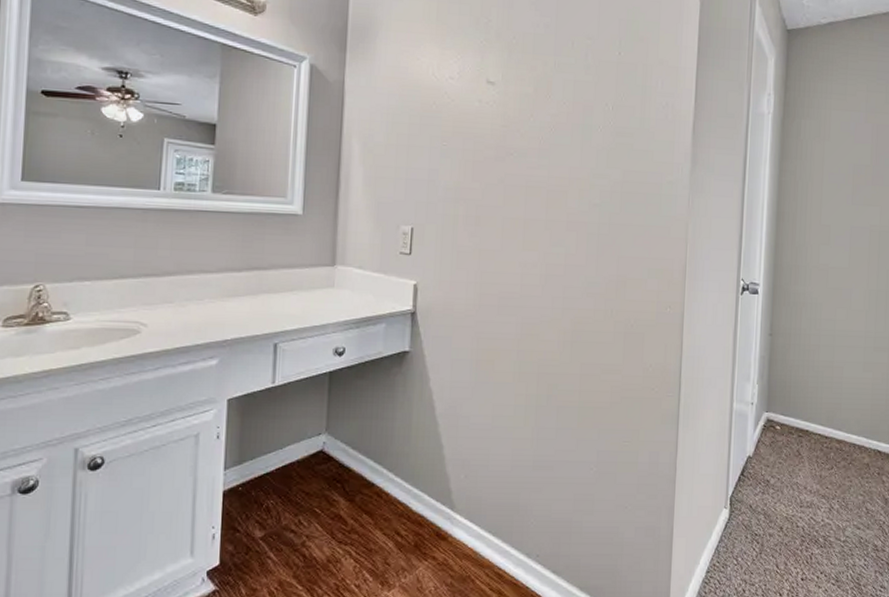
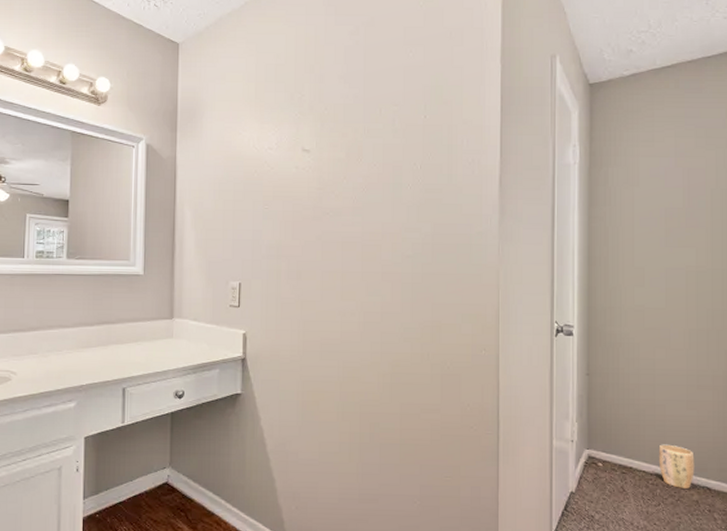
plant pot: none [834,407,868,451] -> present [658,444,695,489]

